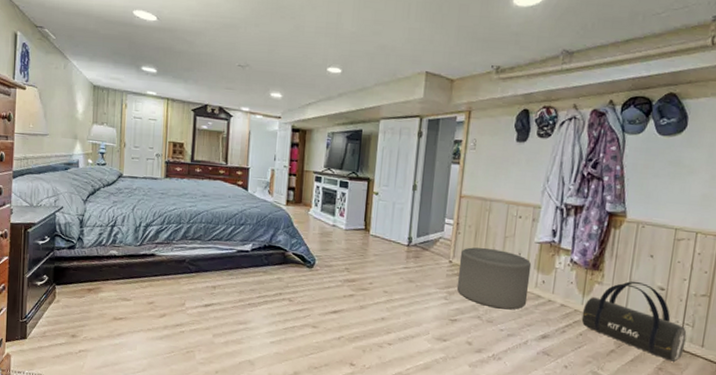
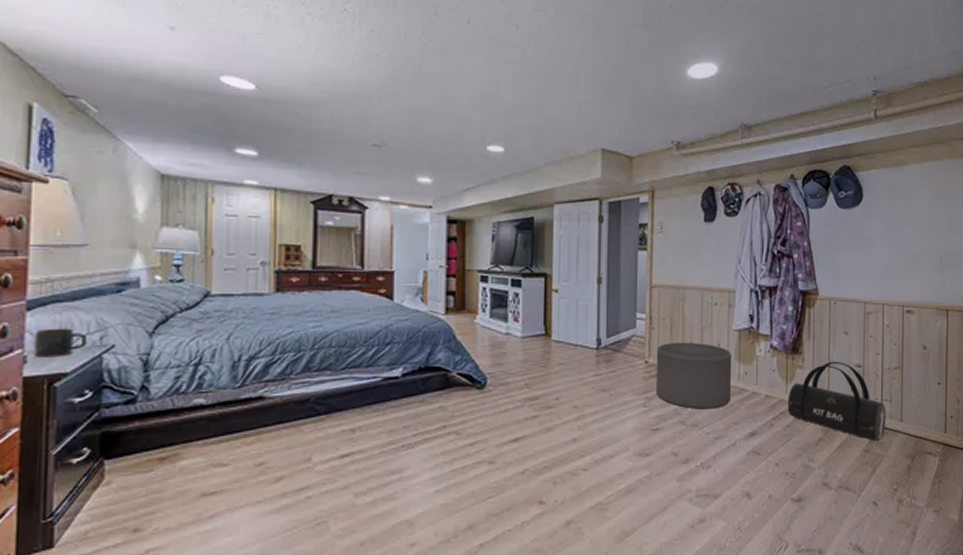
mug: none [16,191,47,212] -> present [34,328,88,357]

